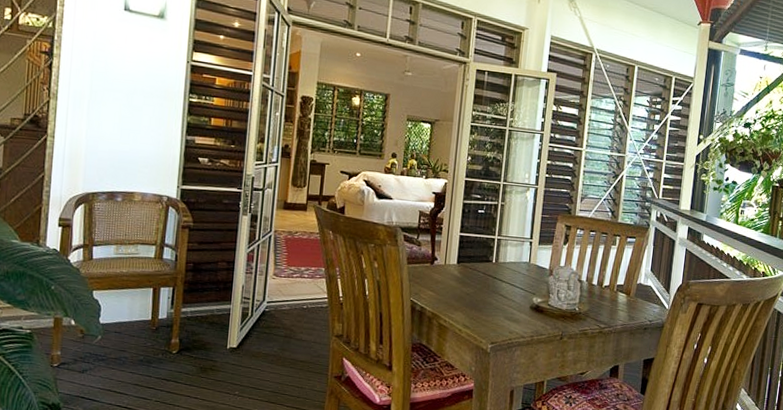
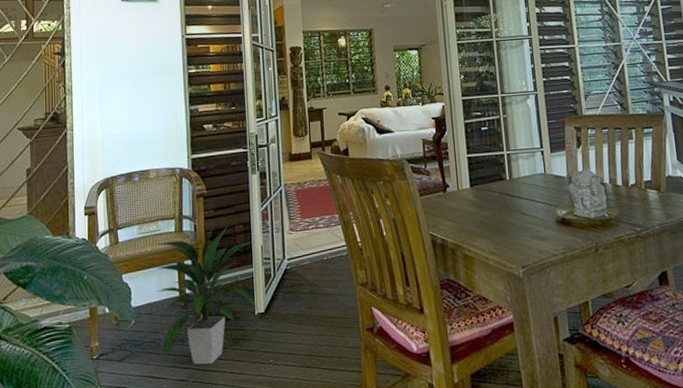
indoor plant: none [126,261,236,388] -> present [156,227,256,365]

